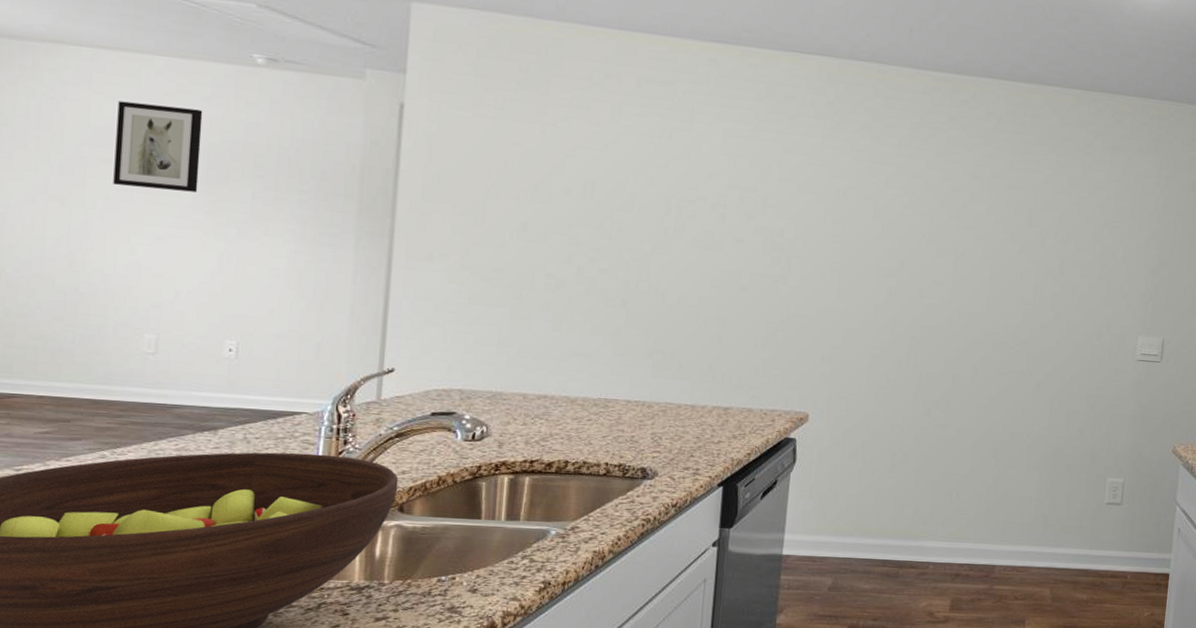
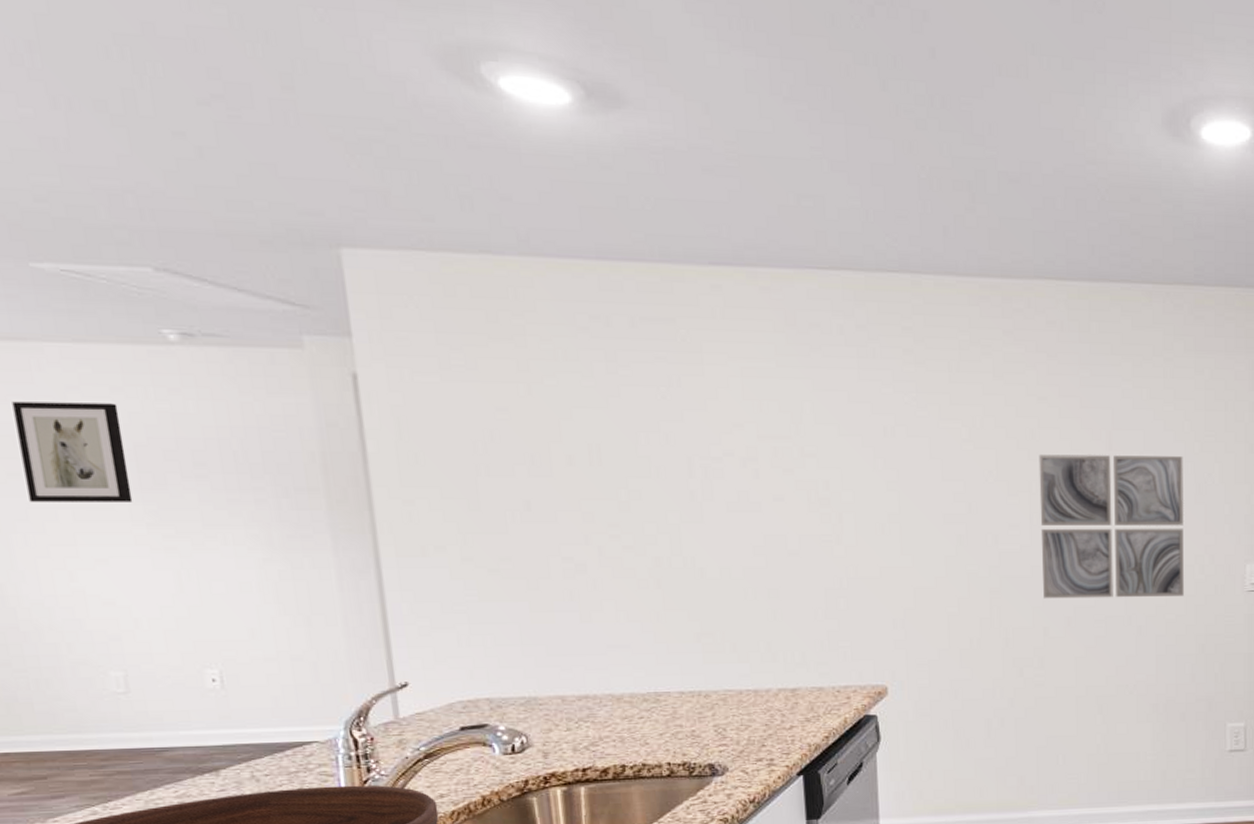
wall art: none [956,224,1092,359] -> present [1038,454,1184,599]

